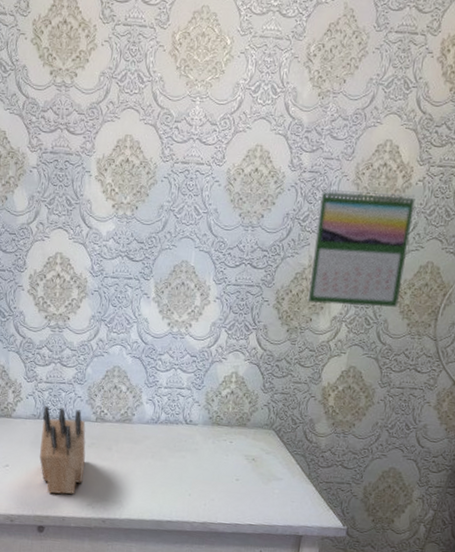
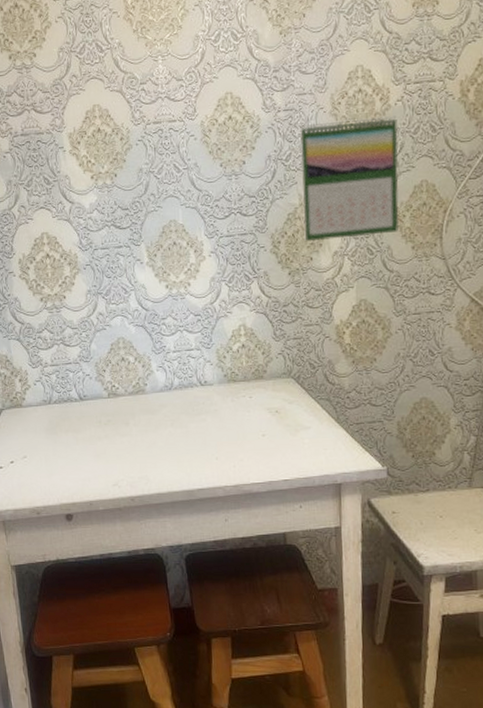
knife block: present [40,406,86,495] -> none [53,388,105,479]

